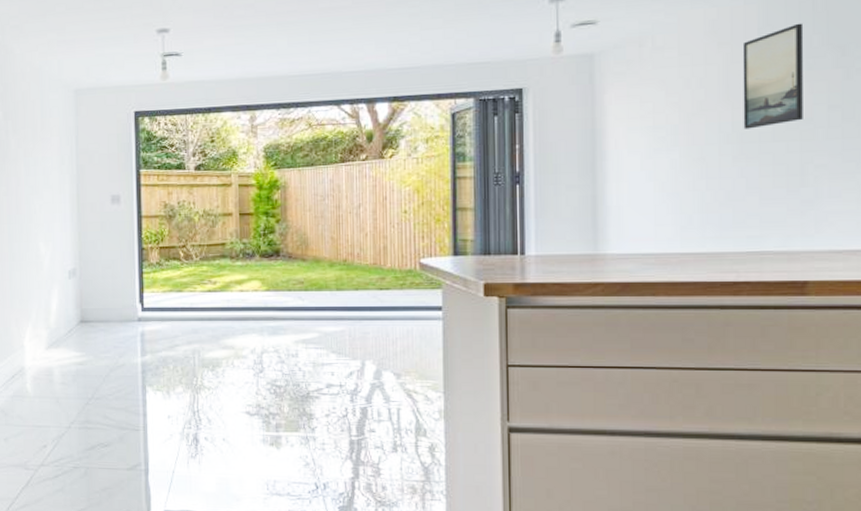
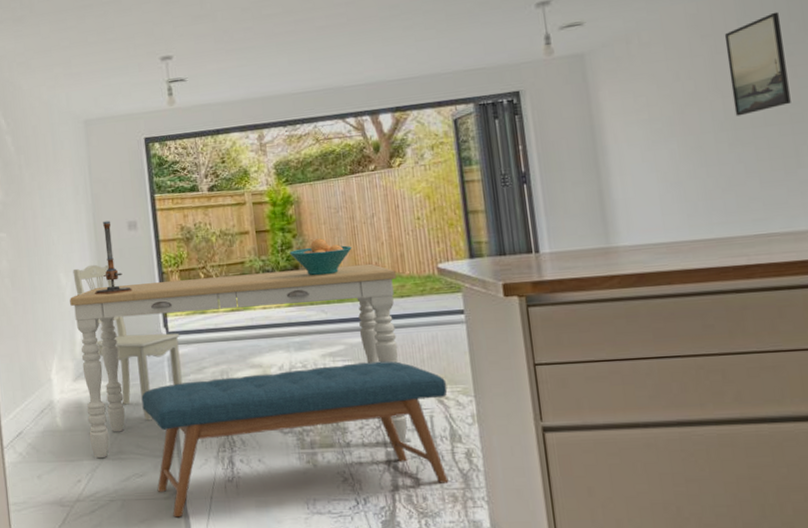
dining table: none [48,254,377,434] -> present [70,263,407,459]
dining chair: none [53,235,155,393] -> present [73,264,183,421]
candlestick: none [73,193,111,267] -> present [95,220,133,295]
bench: none [112,351,417,488] -> present [141,361,449,518]
fruit bowl: none [271,225,335,262] -> present [289,238,352,276]

